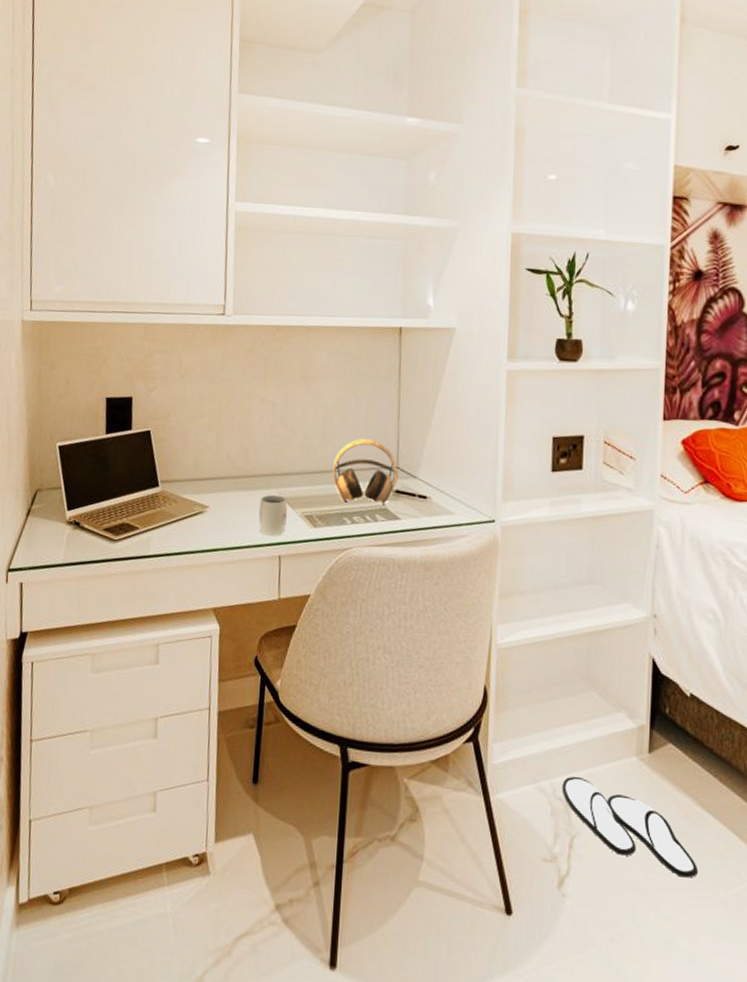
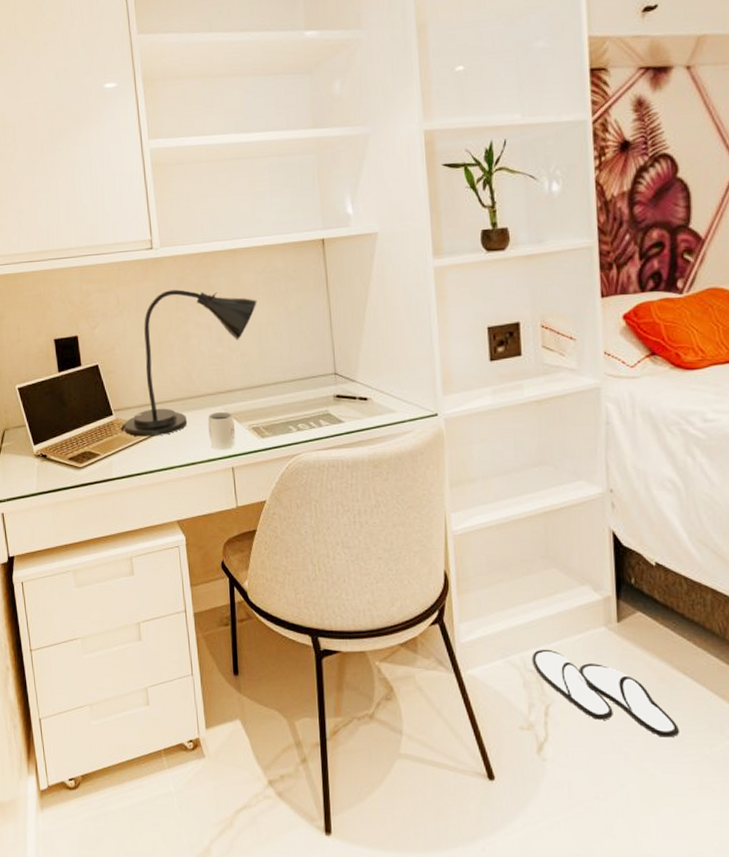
desk lamp: none [165,360,327,514] -> present [121,289,257,437]
headphones: present [332,439,399,505] -> none [272,350,338,412]

